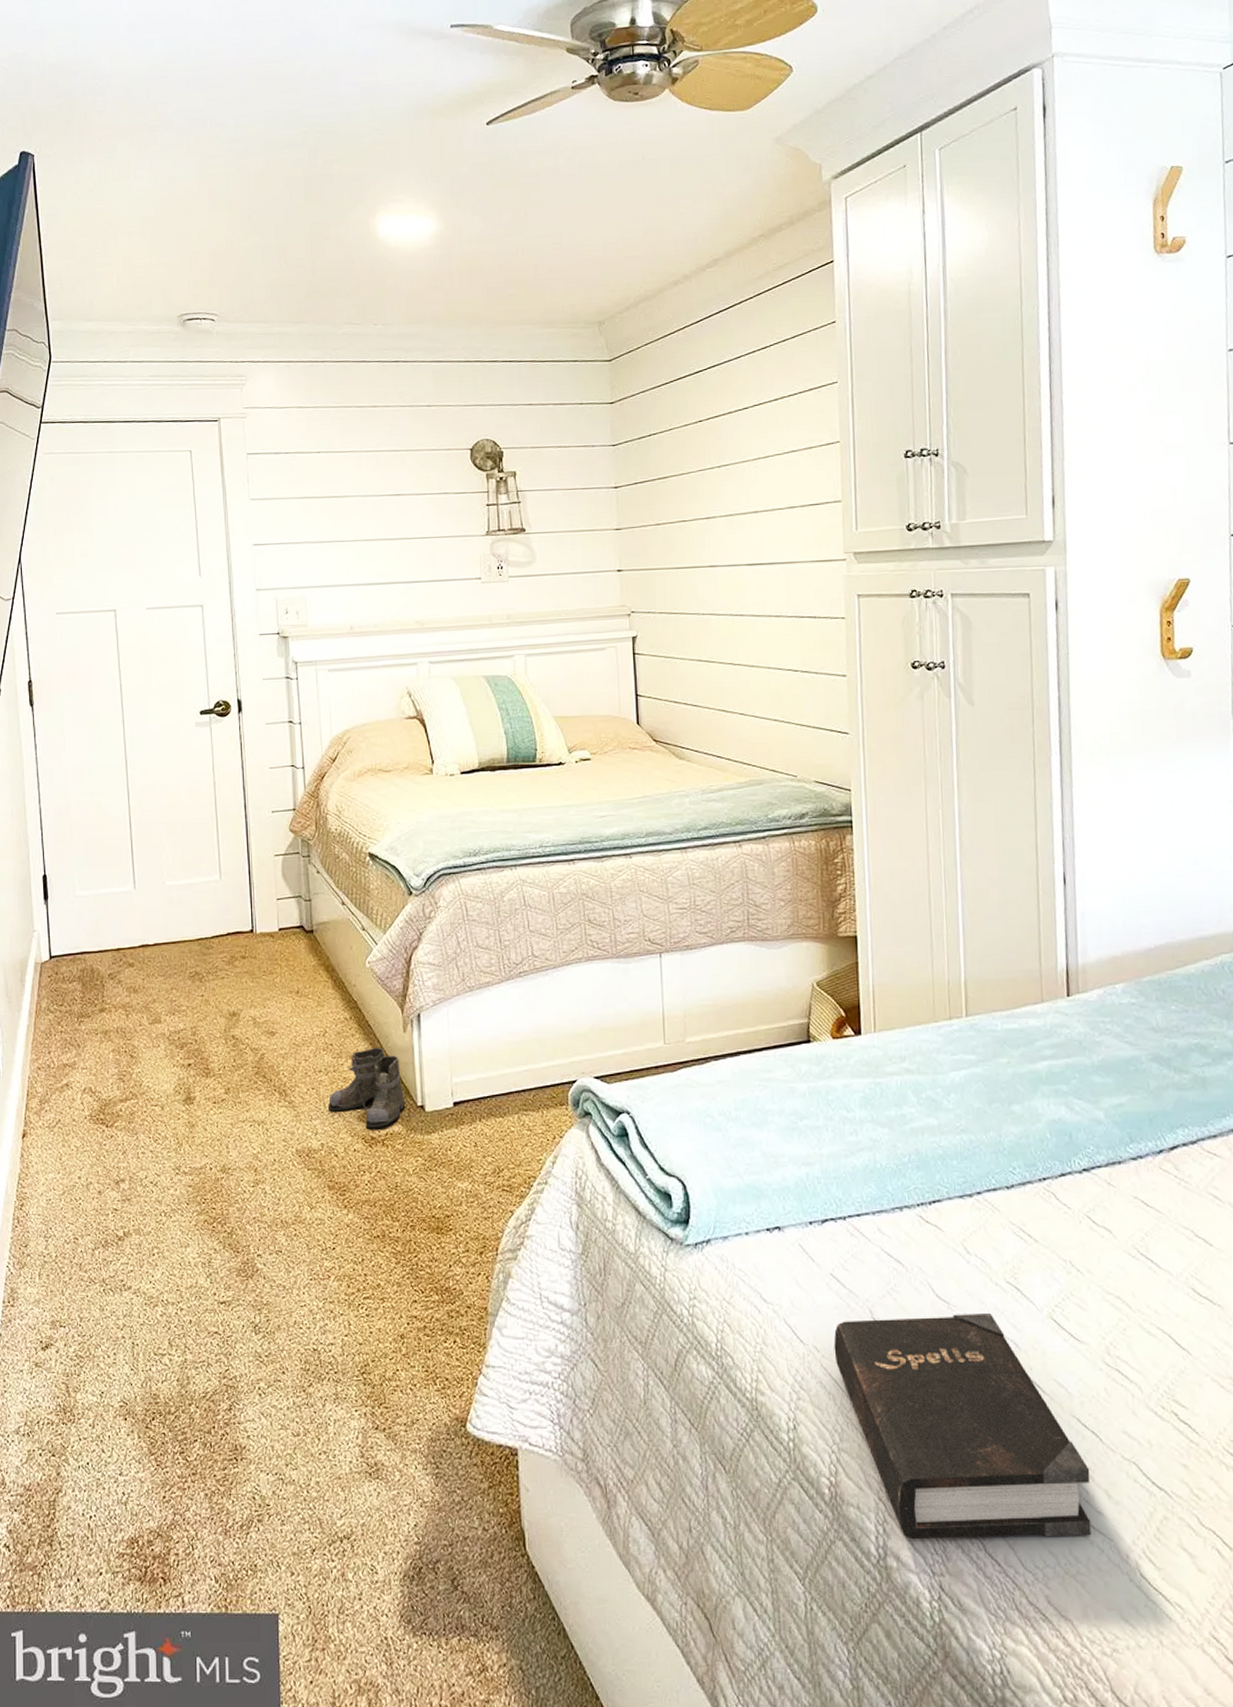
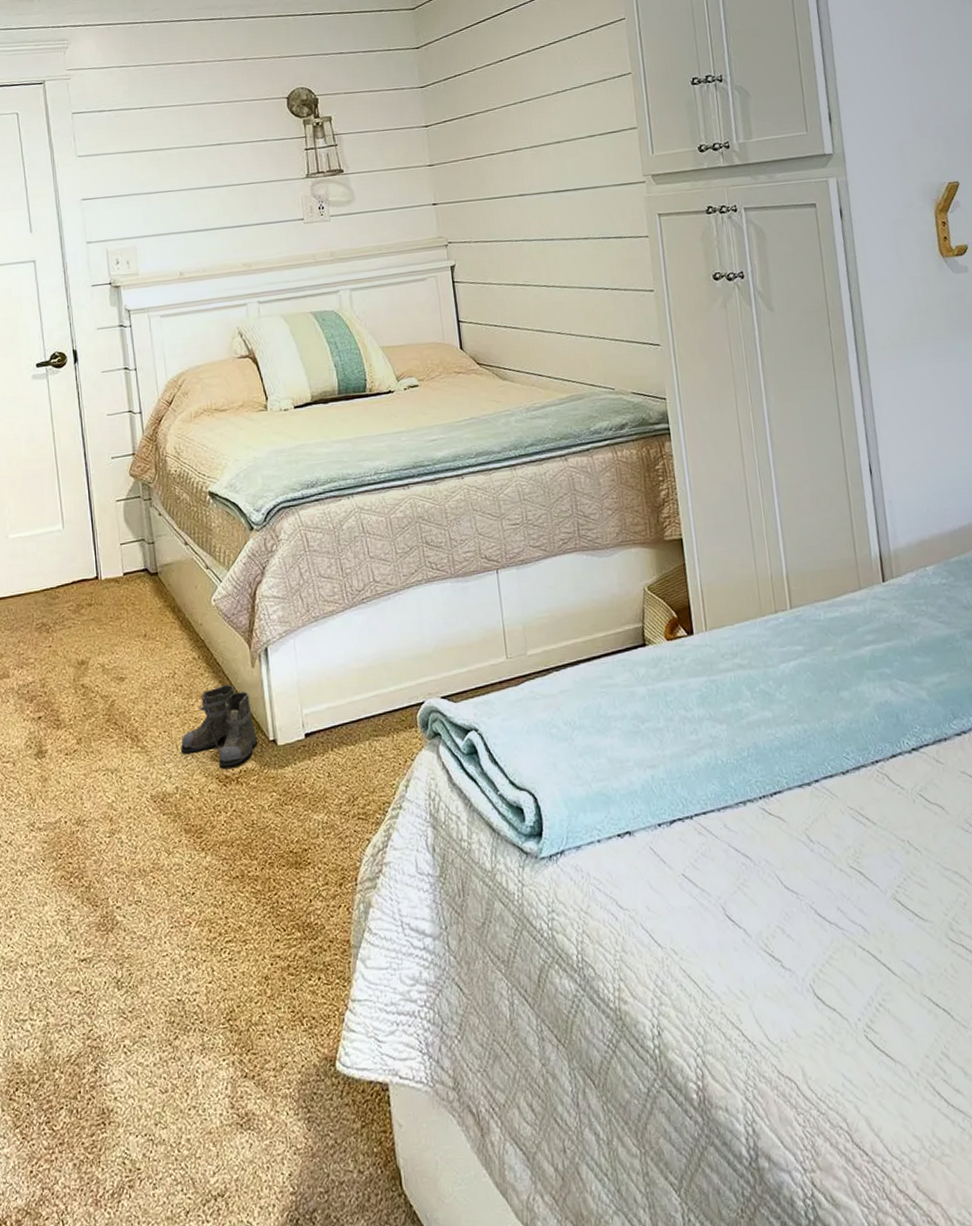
hardback book: present [834,1312,1092,1540] -> none [690,899,952,1138]

